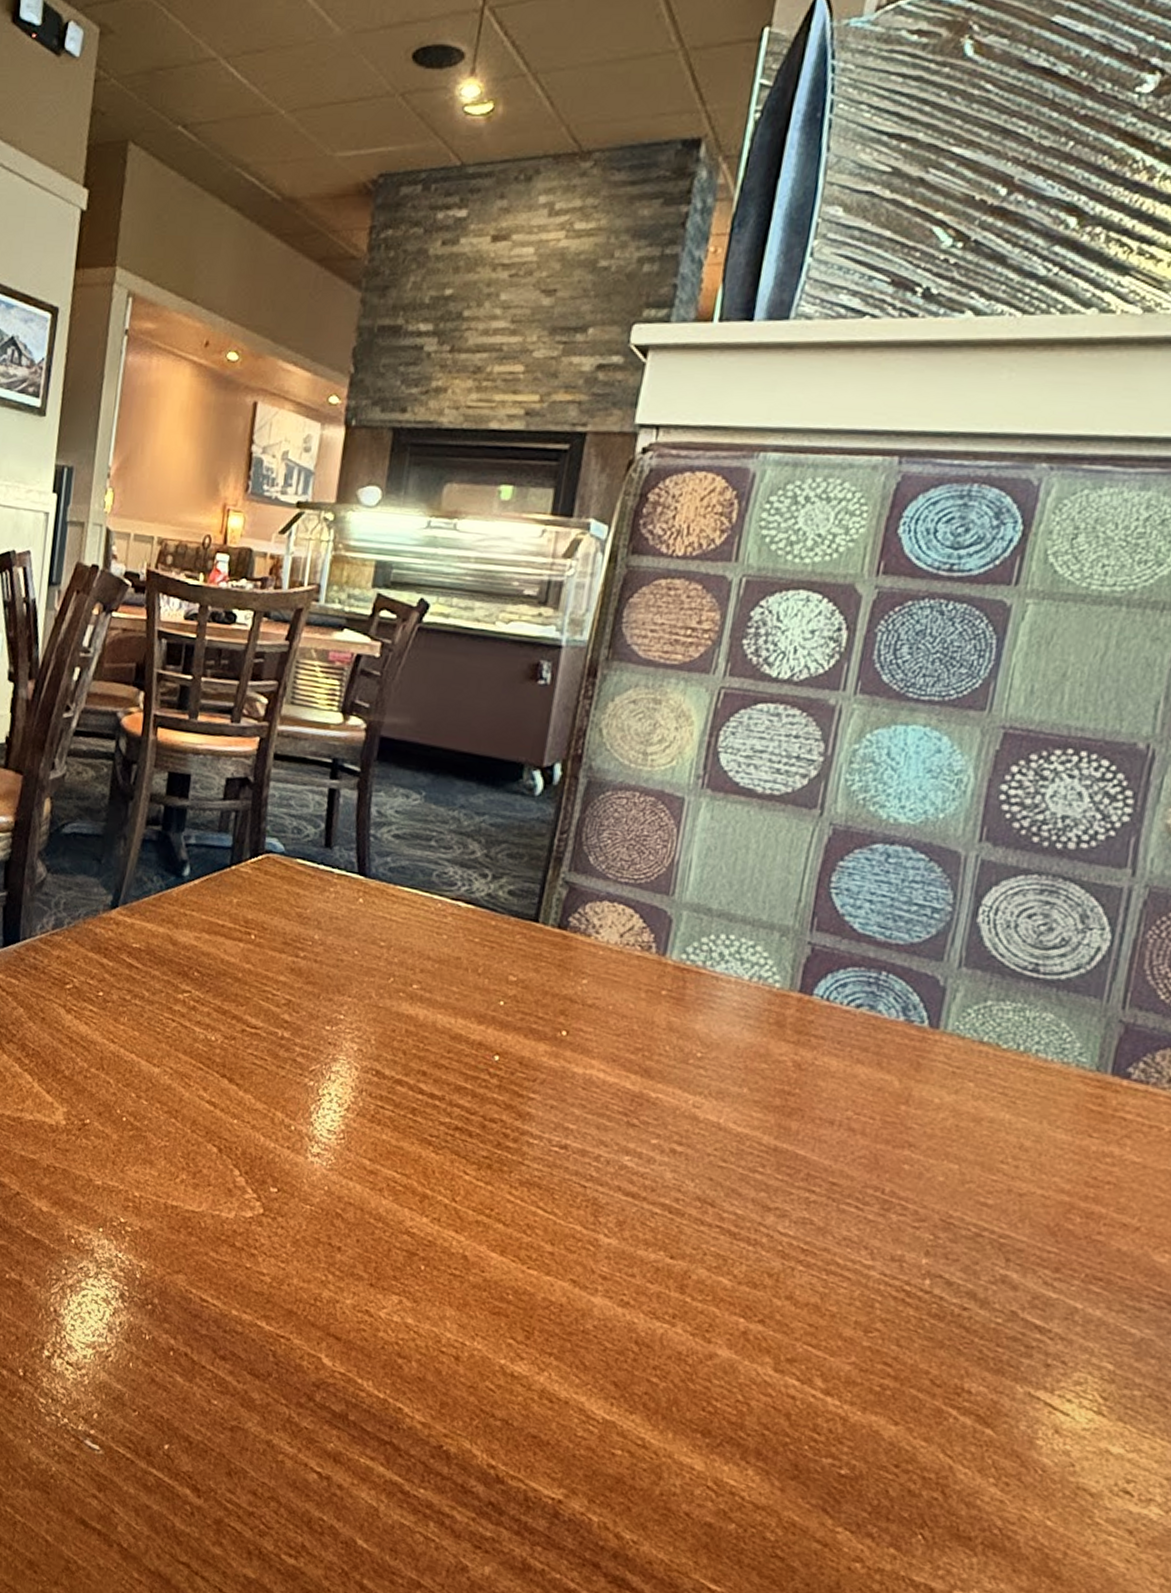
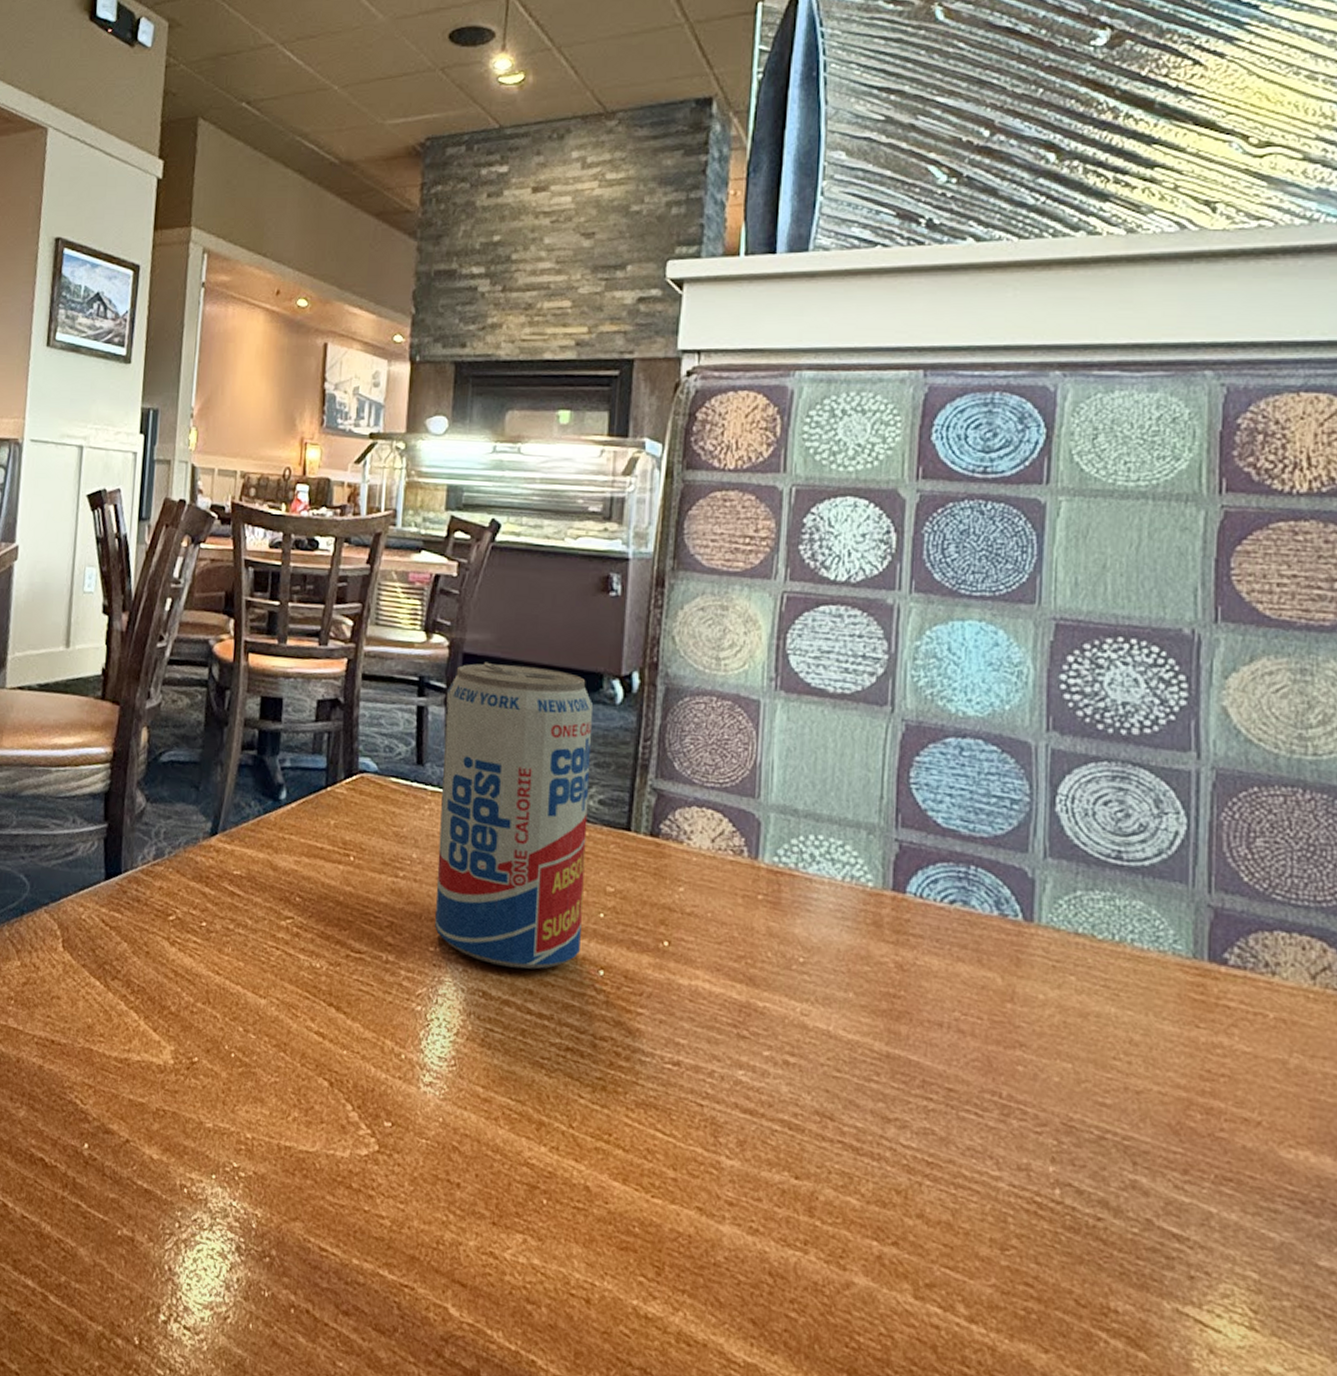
beverage can: none [332,746,511,1052] -> present [435,661,593,969]

